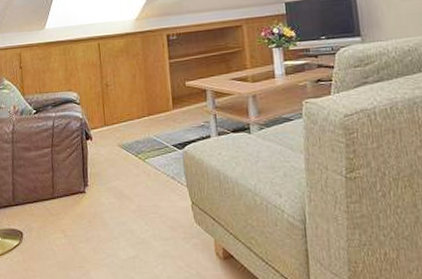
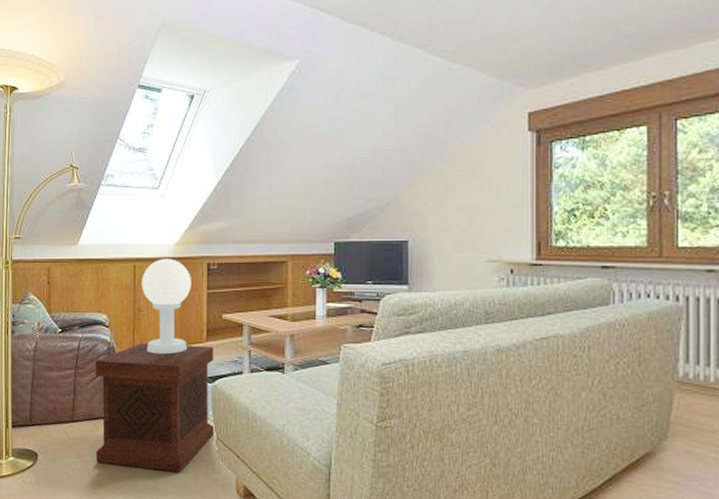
side table: none [70,114,189,239] -> present [96,343,215,472]
table lamp: none [107,33,156,126] -> present [142,258,191,355]

